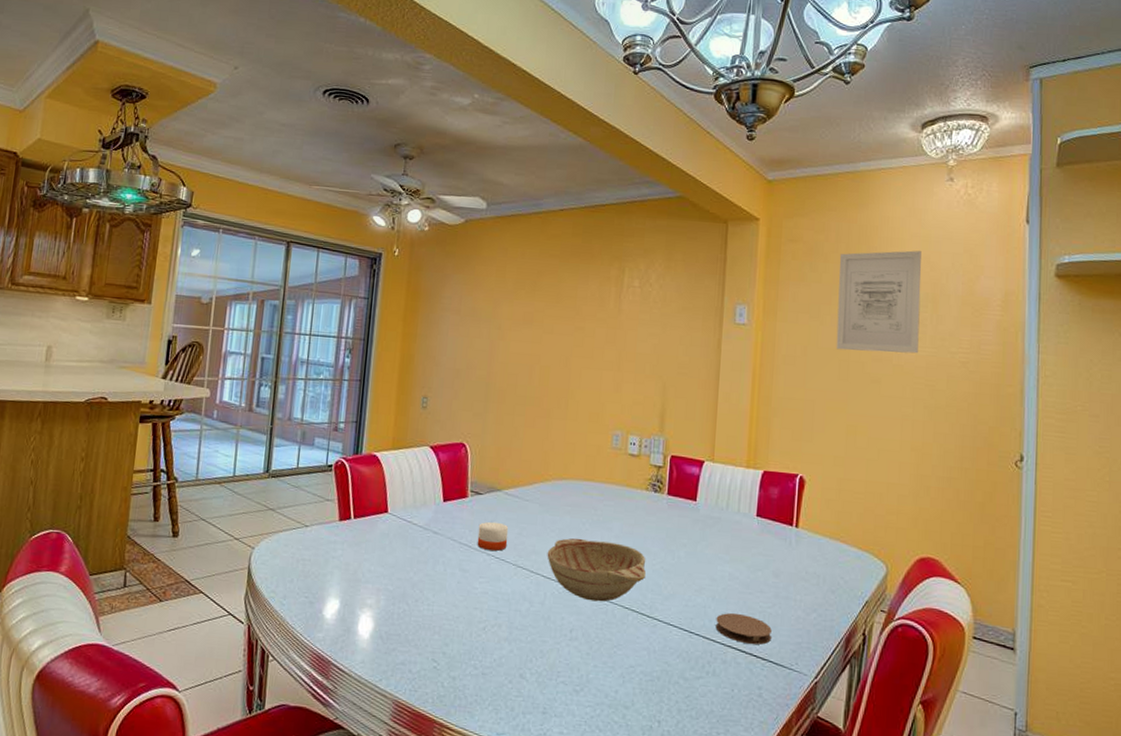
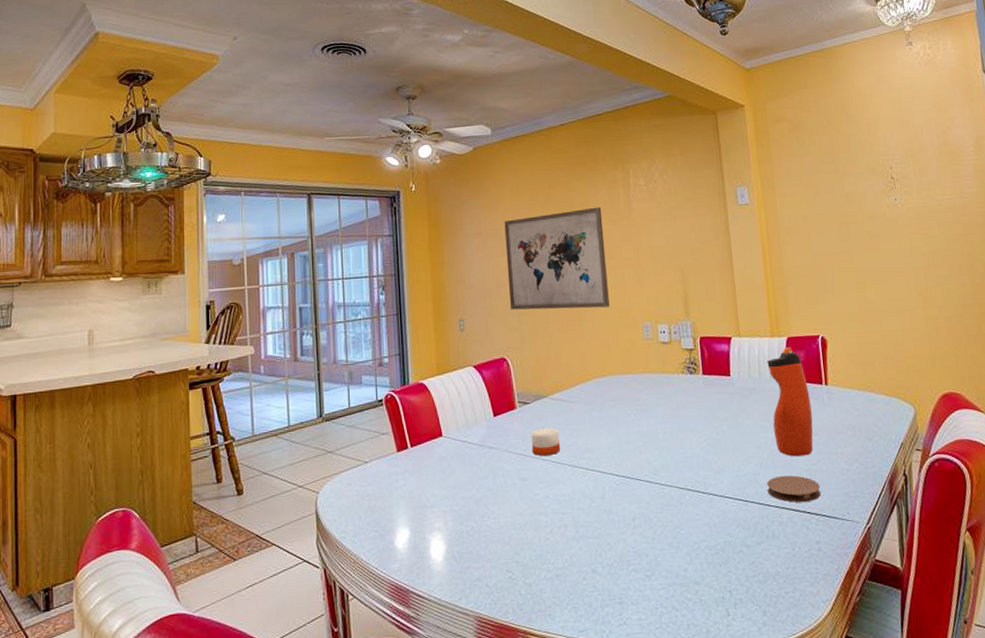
wall art: none [478,301,590,409] -> present [504,207,610,310]
decorative bowl: present [547,538,646,602] -> none [599,428,695,488]
water bottle: none [732,481,778,597] -> present [767,347,814,457]
wall art: present [836,250,922,354] -> none [822,112,908,214]

